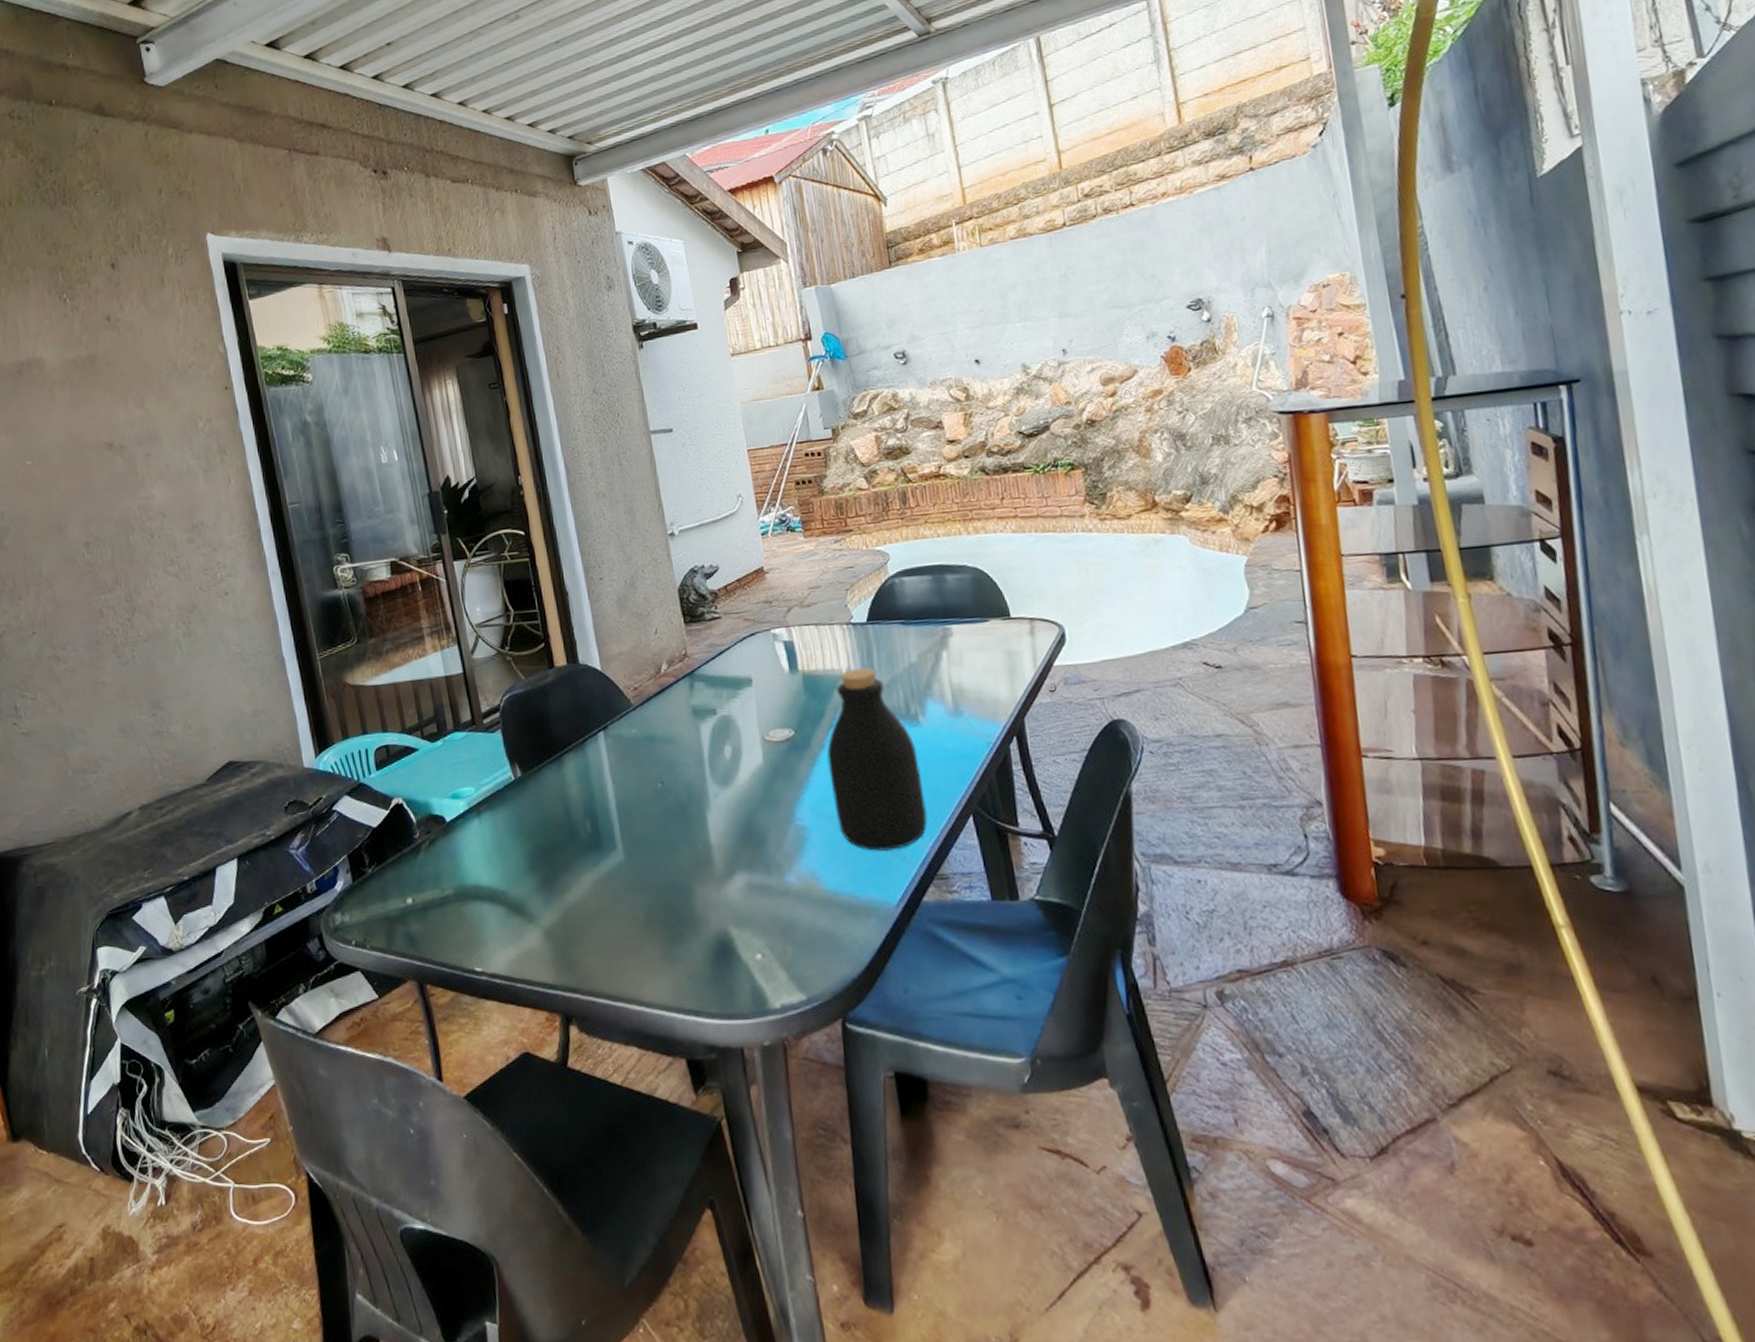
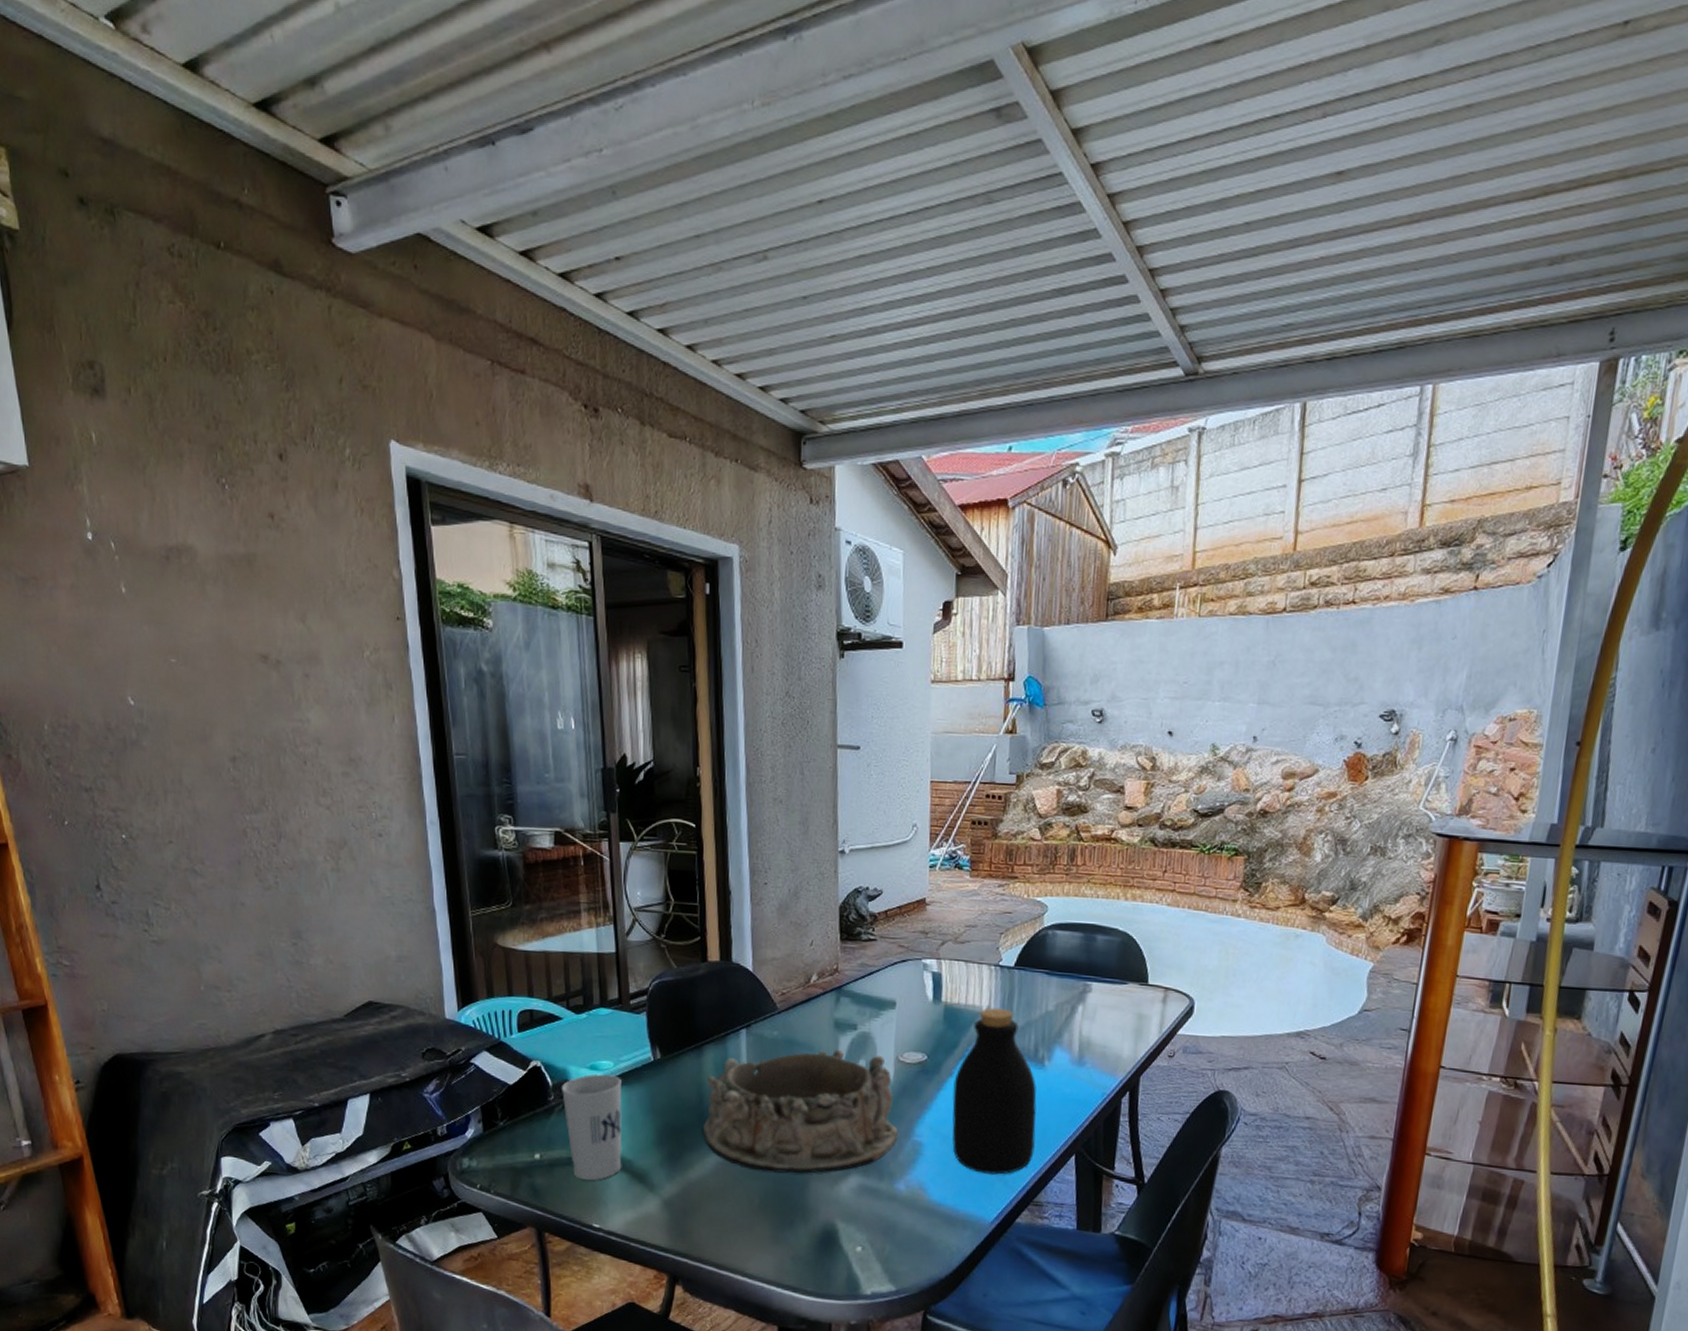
cup: none [425,801,497,920] -> present [561,1074,622,1181]
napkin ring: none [571,737,779,884] -> present [703,1049,898,1174]

